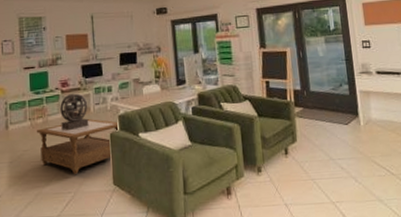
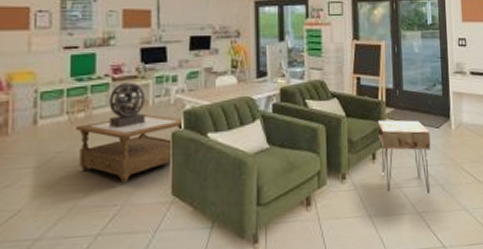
nightstand: none [288,118,343,185] -> present [378,120,431,193]

